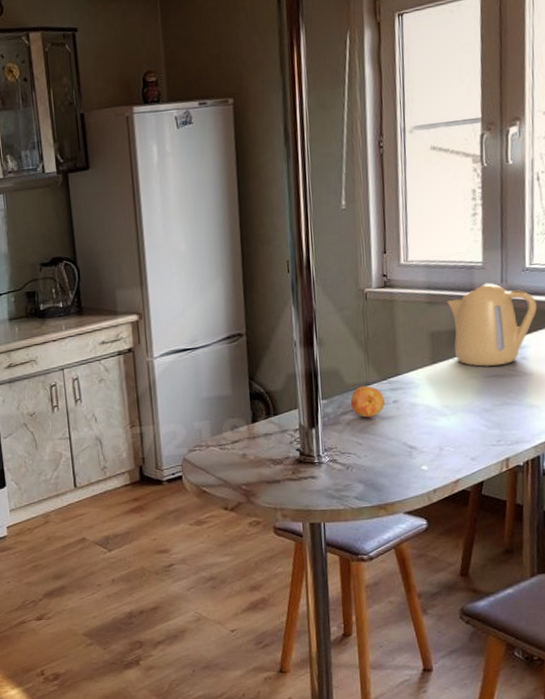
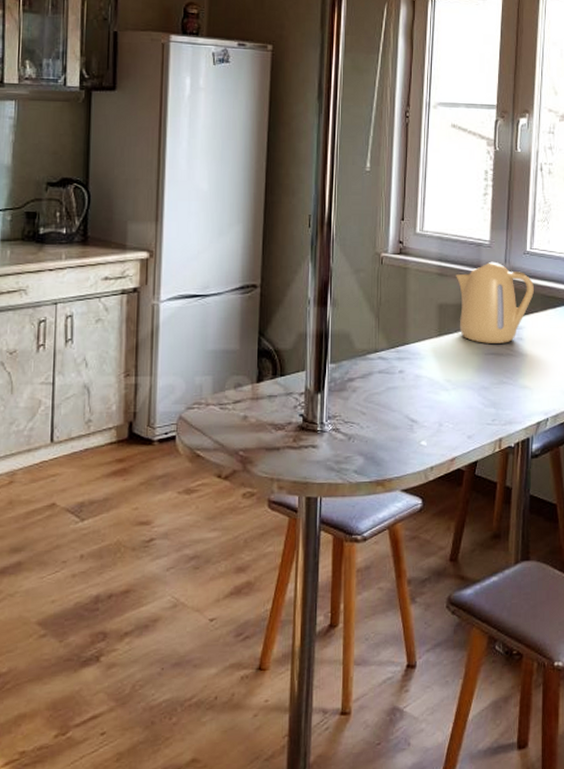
fruit: present [351,386,385,418] -> none [359,353,391,386]

